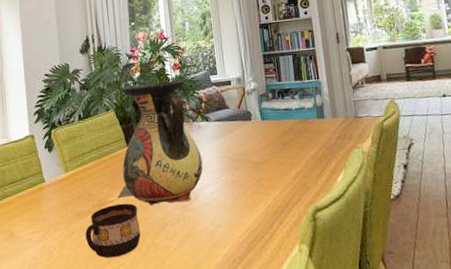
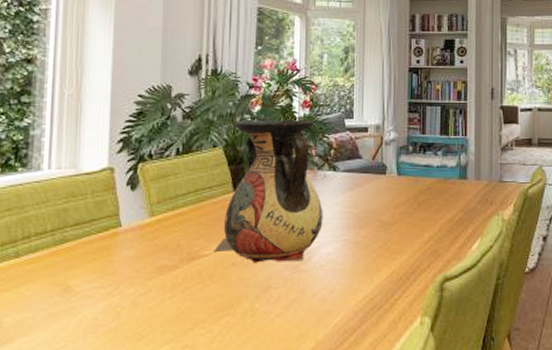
cup: present [85,203,141,258] -> none [166,258,237,323]

